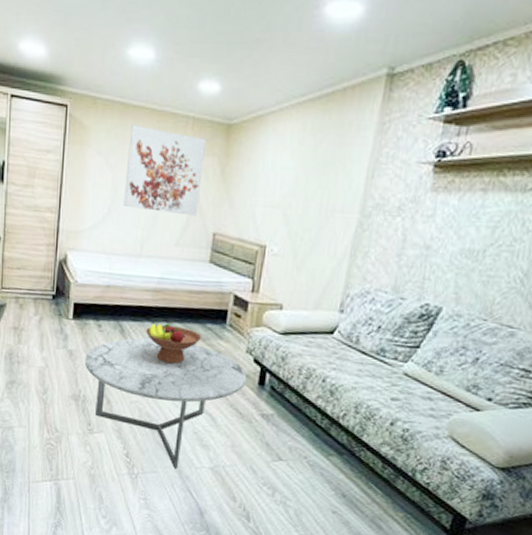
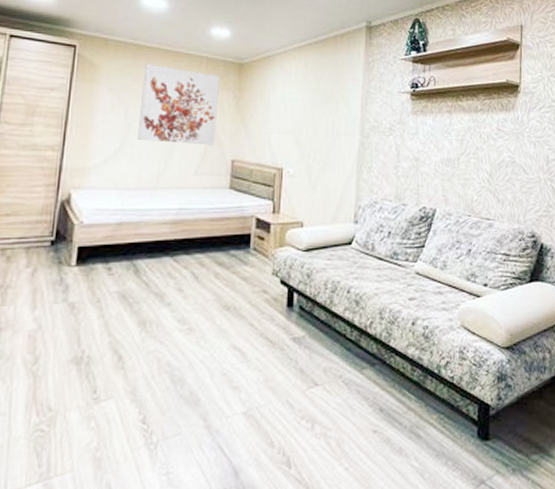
coffee table: present [84,338,247,470] -> none [89,274,275,425]
fruit bowl: present [146,323,202,364] -> none [164,256,226,300]

